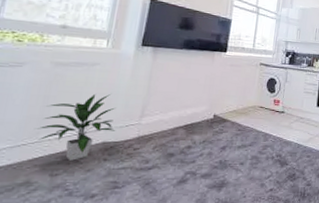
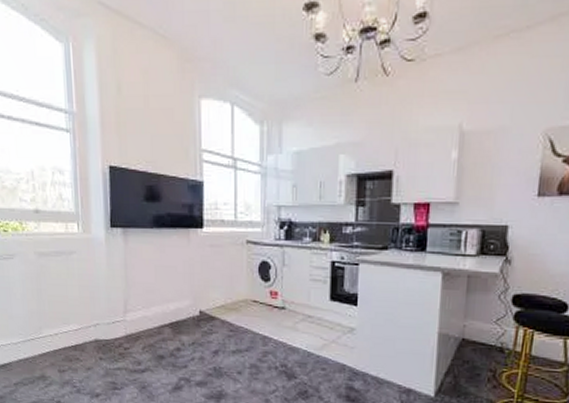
indoor plant: present [35,93,116,161] -> none [38,286,104,358]

